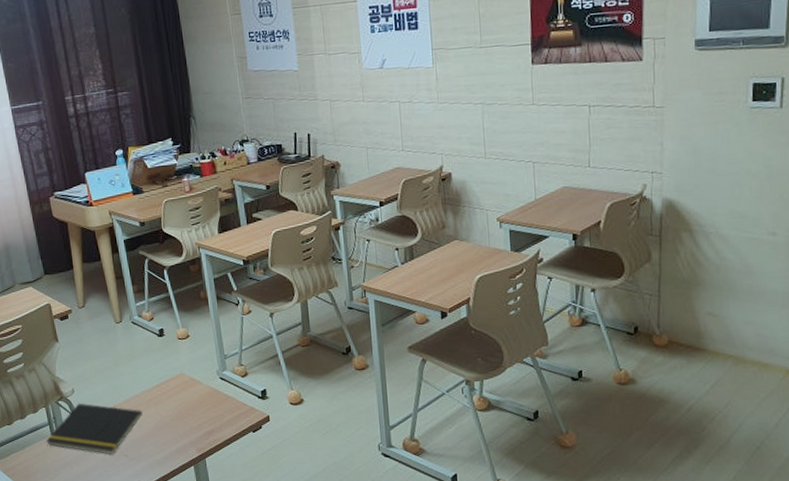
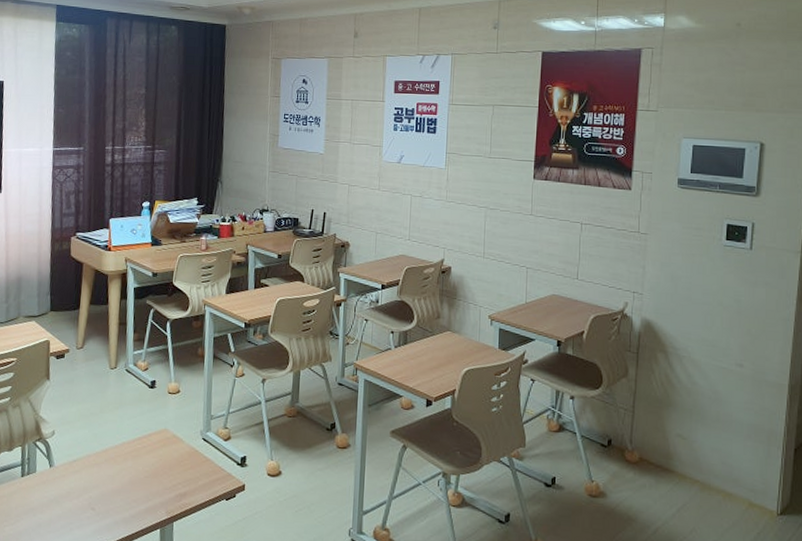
notepad: present [46,403,142,455] -> none [15,446,119,506]

